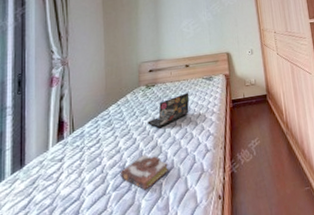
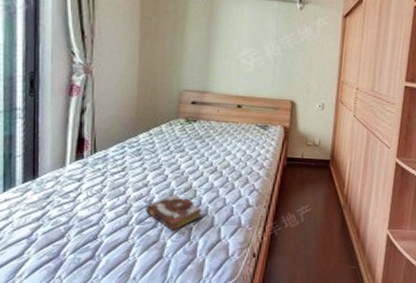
laptop: present [147,92,190,129] -> none [183,137,237,171]

